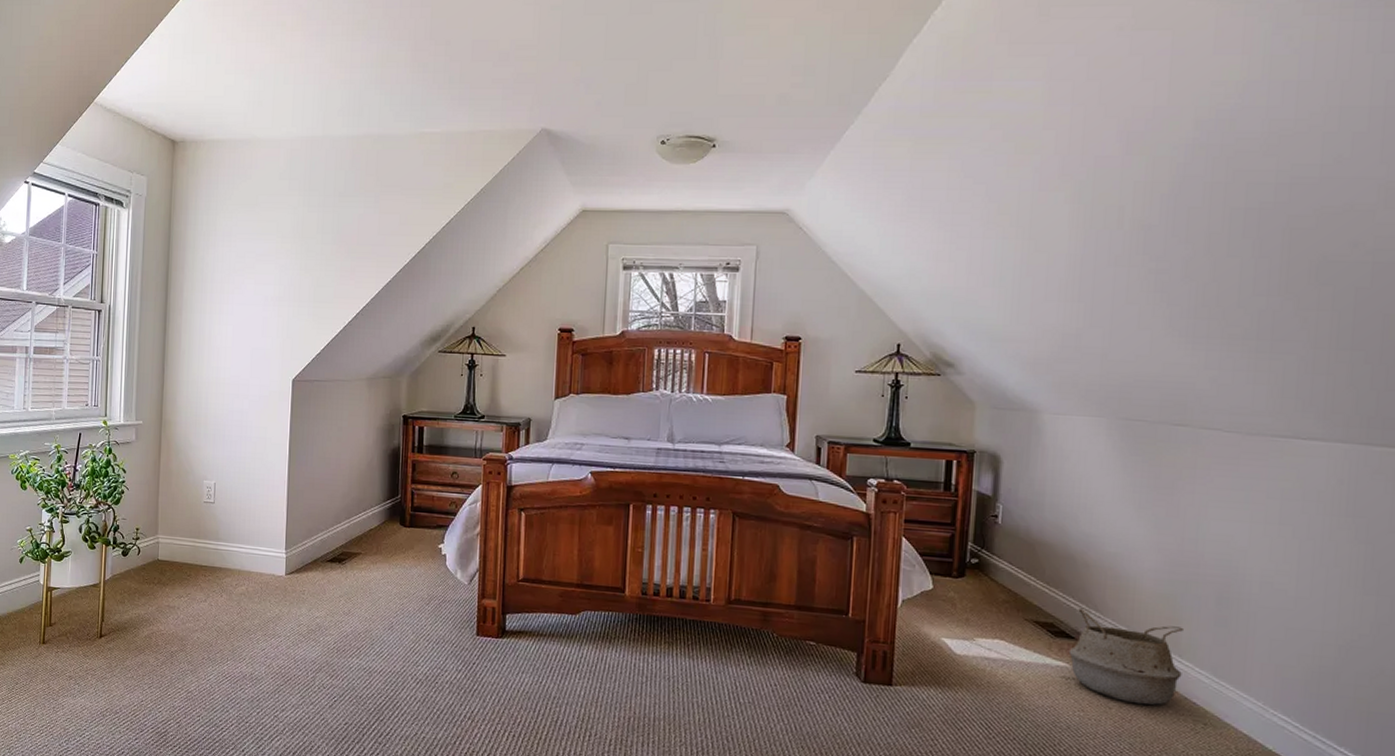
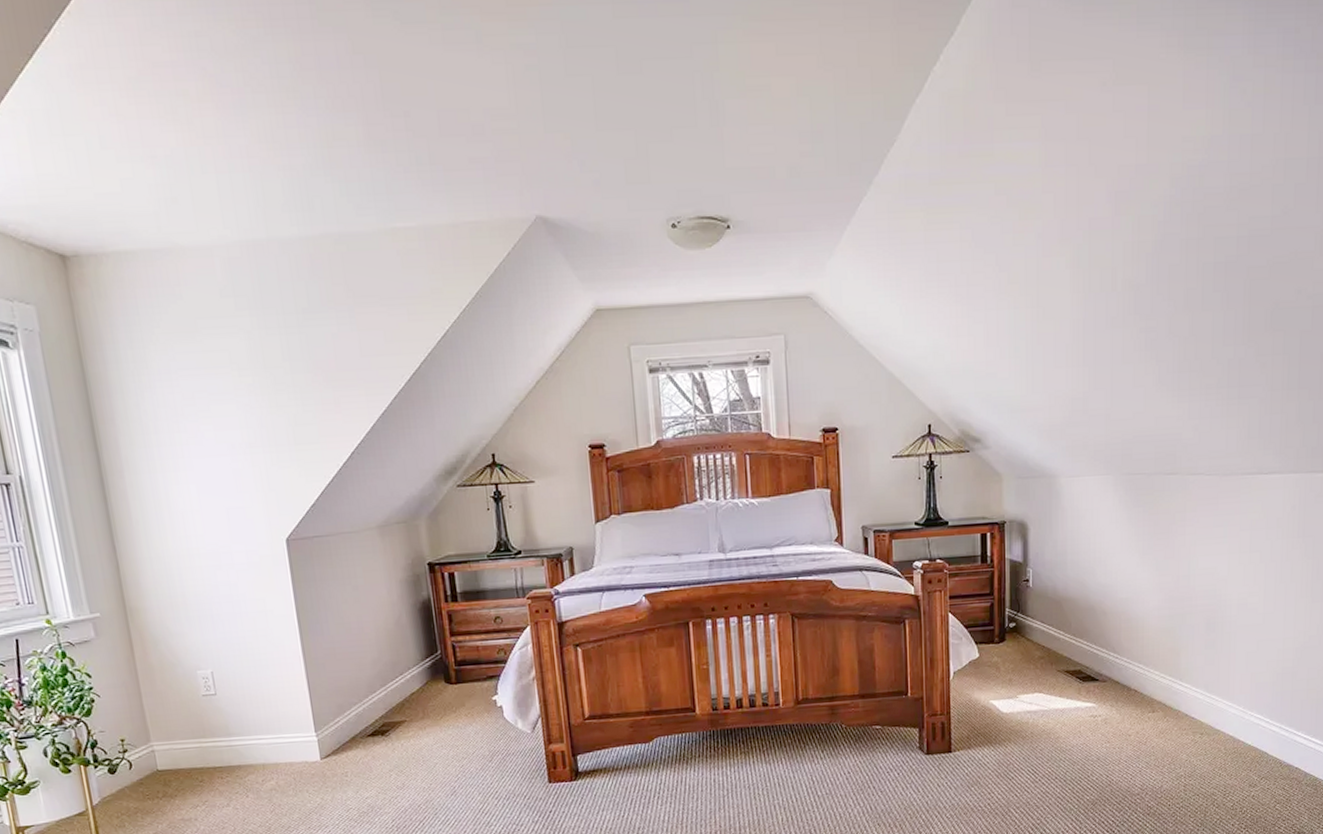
woven basket: present [1068,609,1183,705] -> none [1094,653,1183,728]

